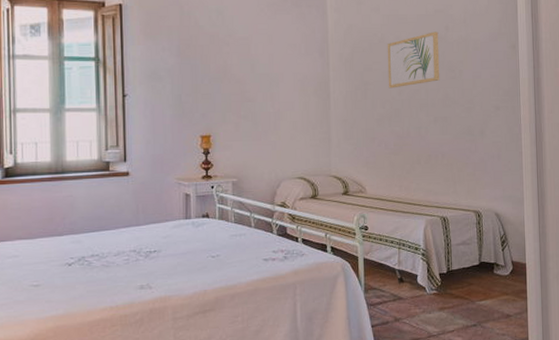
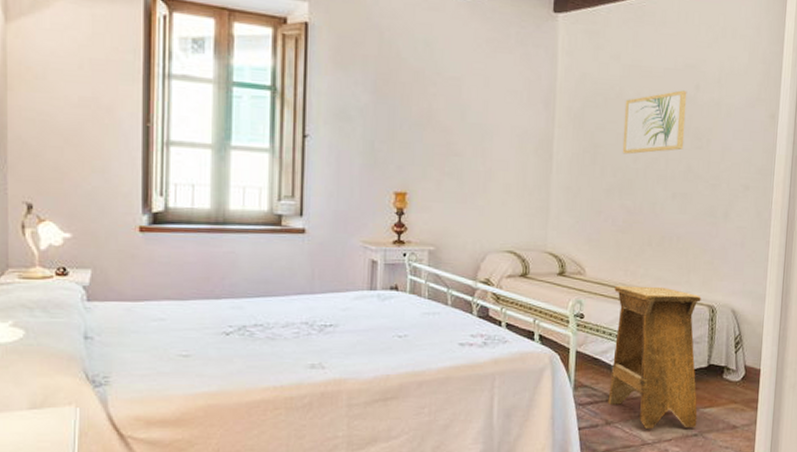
stool: none [392,198,475,322] -> present [608,285,701,429]

